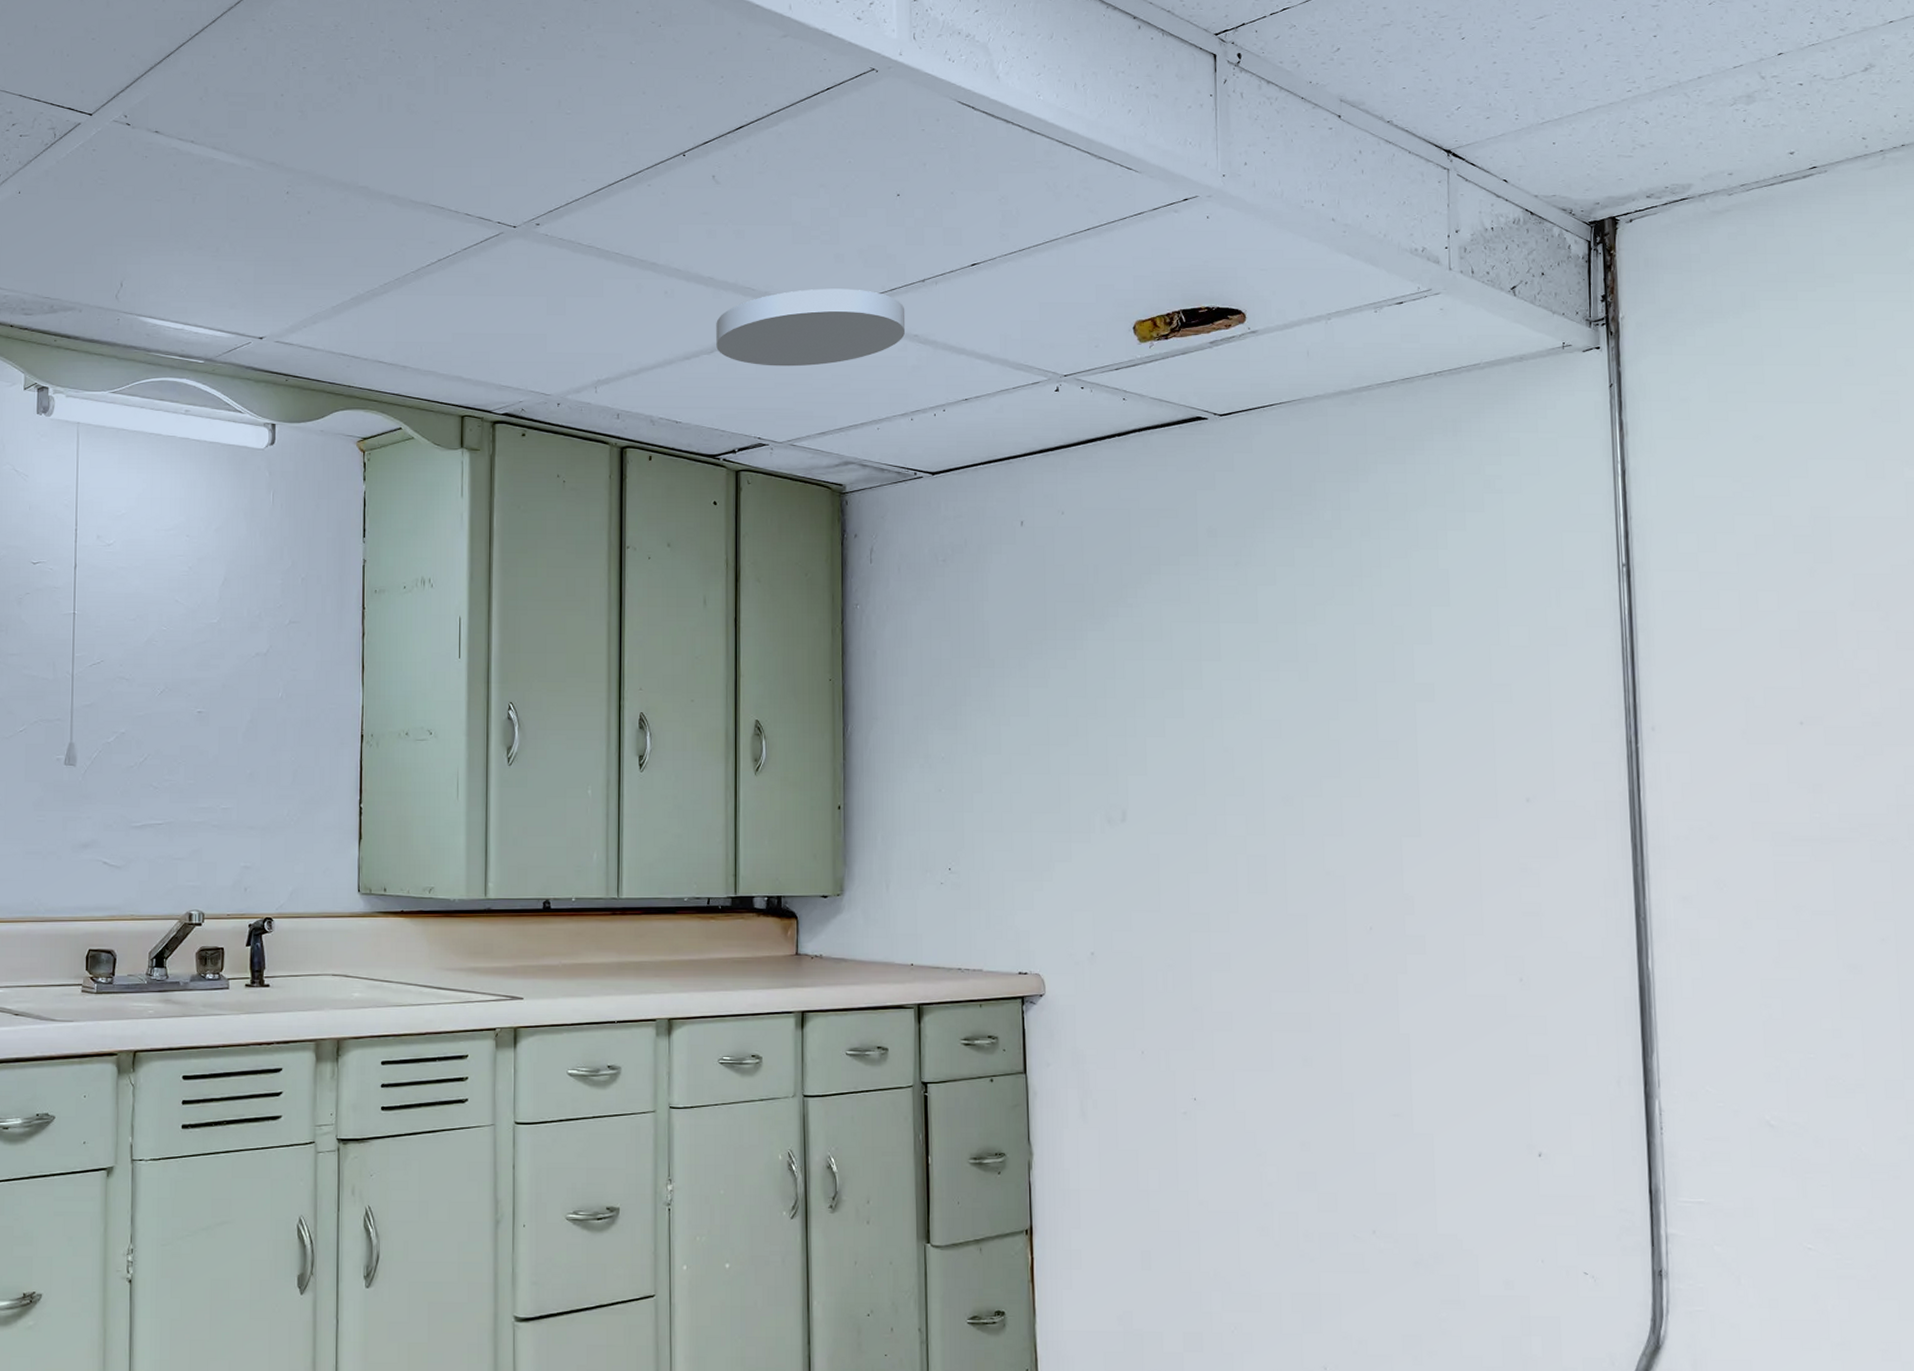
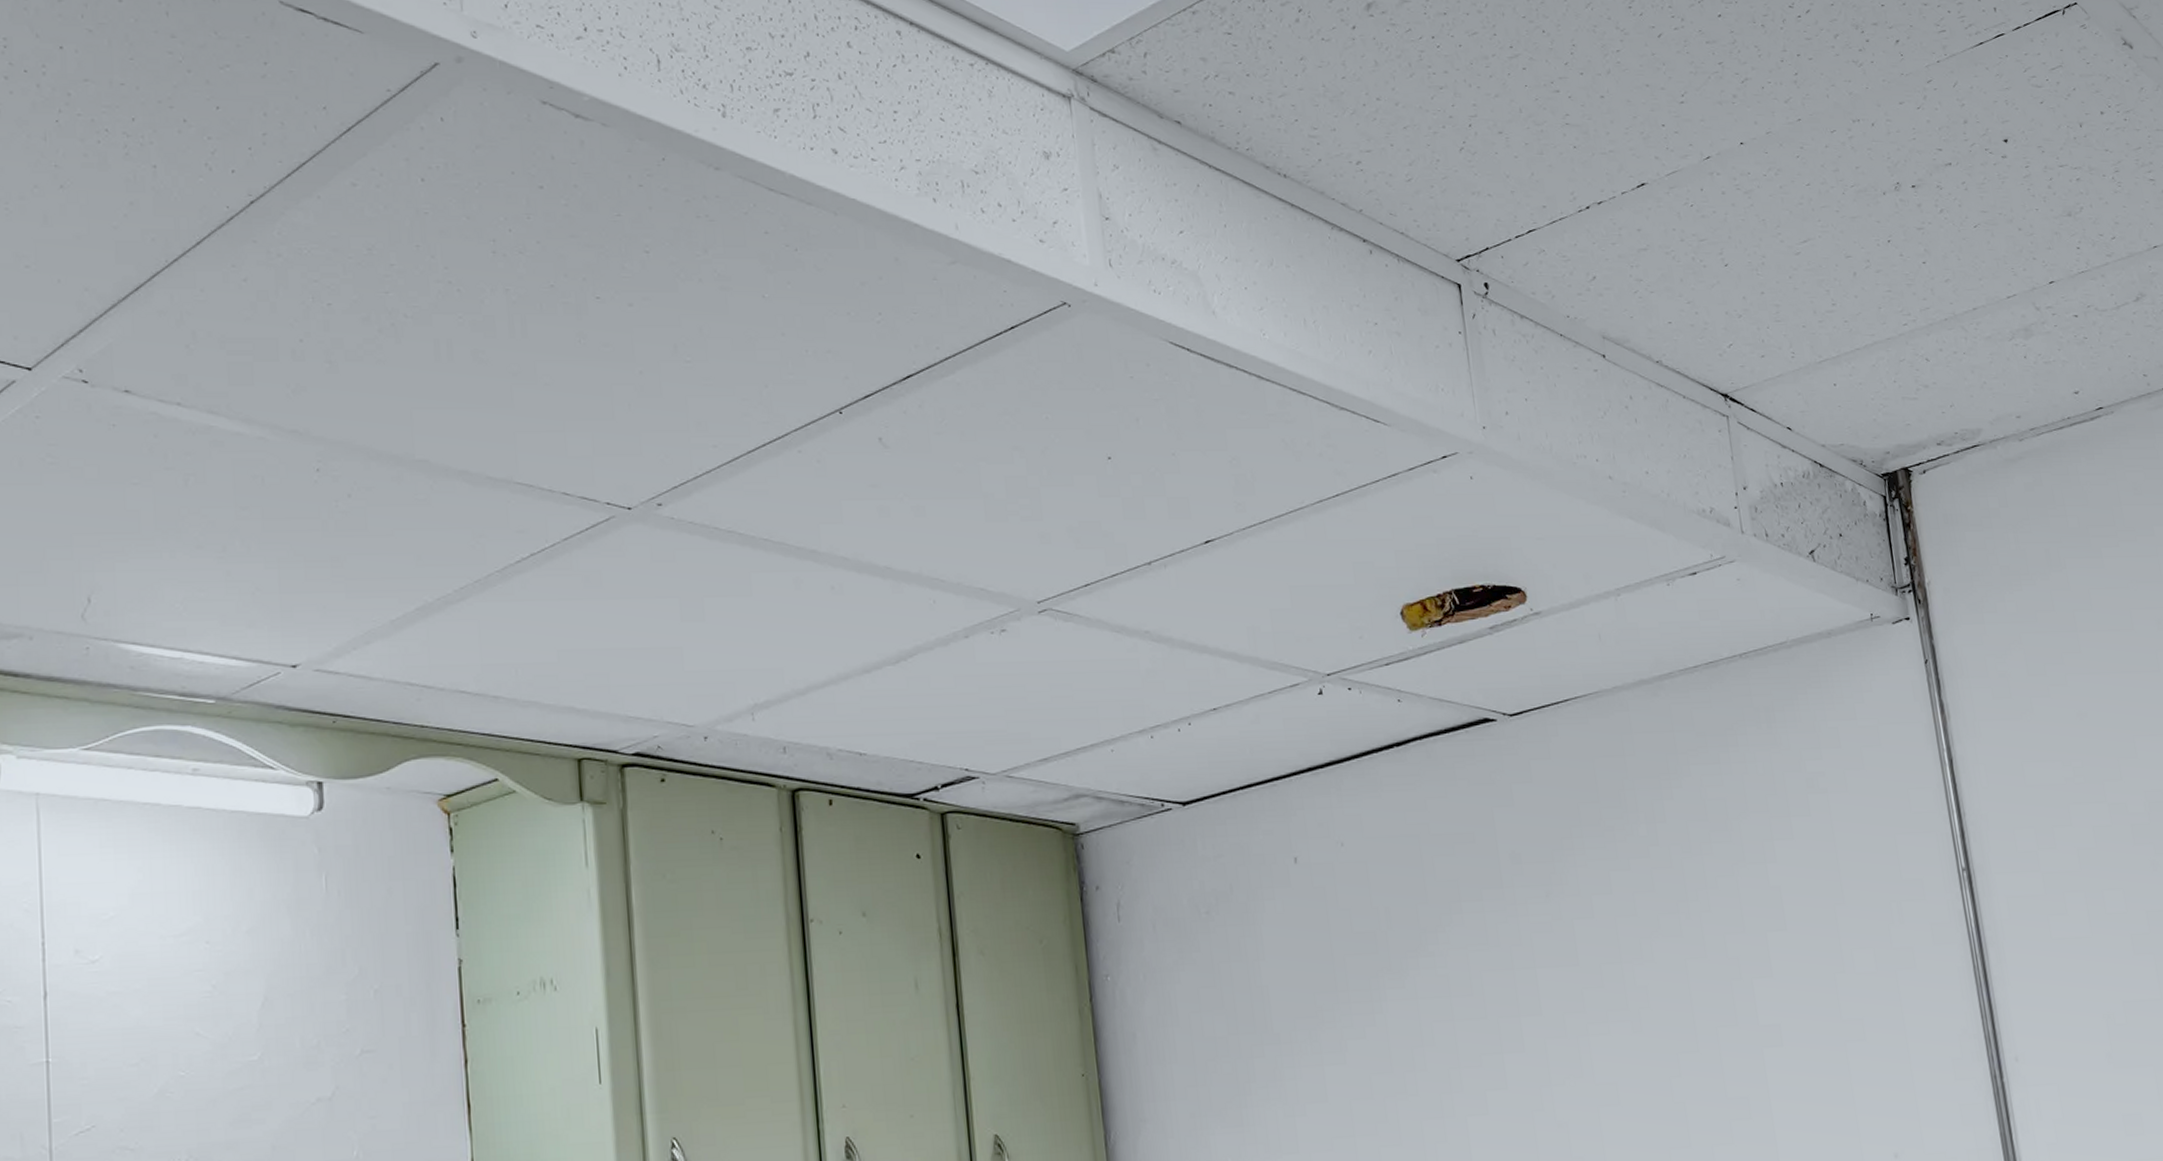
ceiling light: present [716,288,906,367] -> none [899,576,1134,678]

